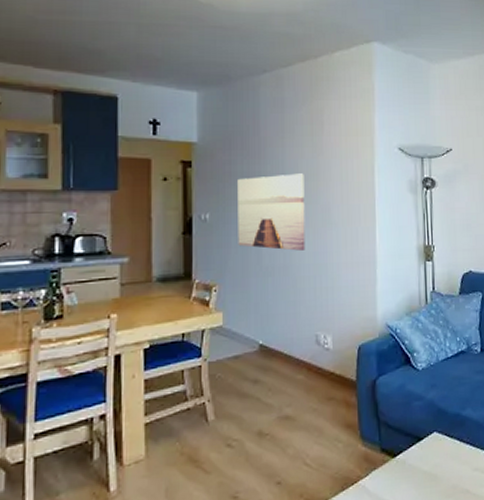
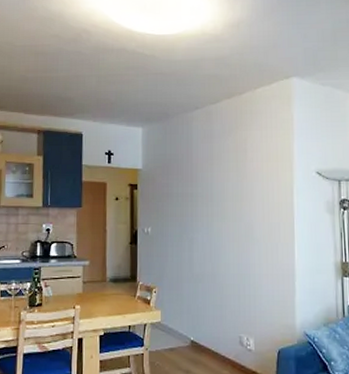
wall art: present [238,173,306,251] -> none [174,195,231,262]

